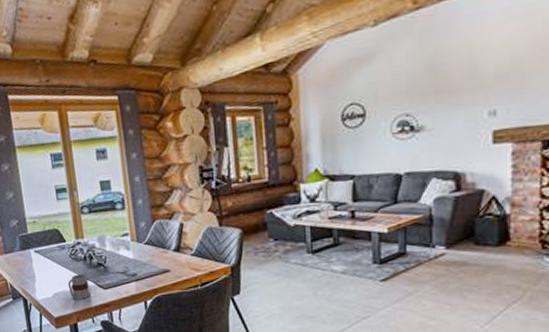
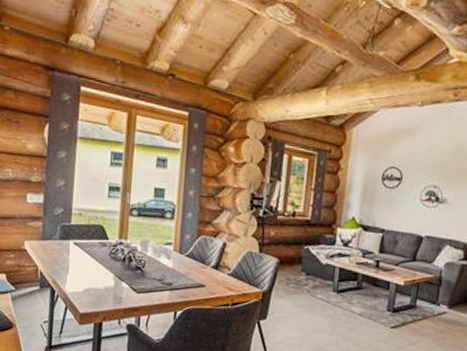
mug: present [67,274,91,299] -> none [101,273,123,300]

